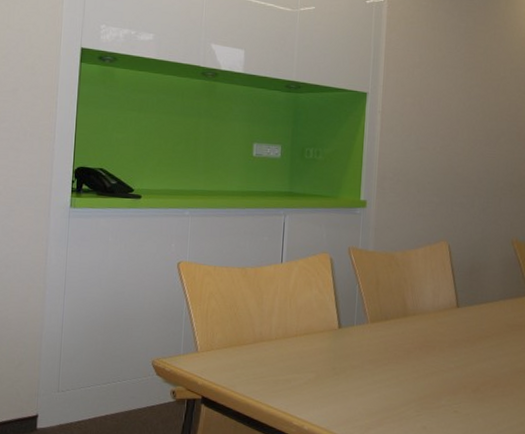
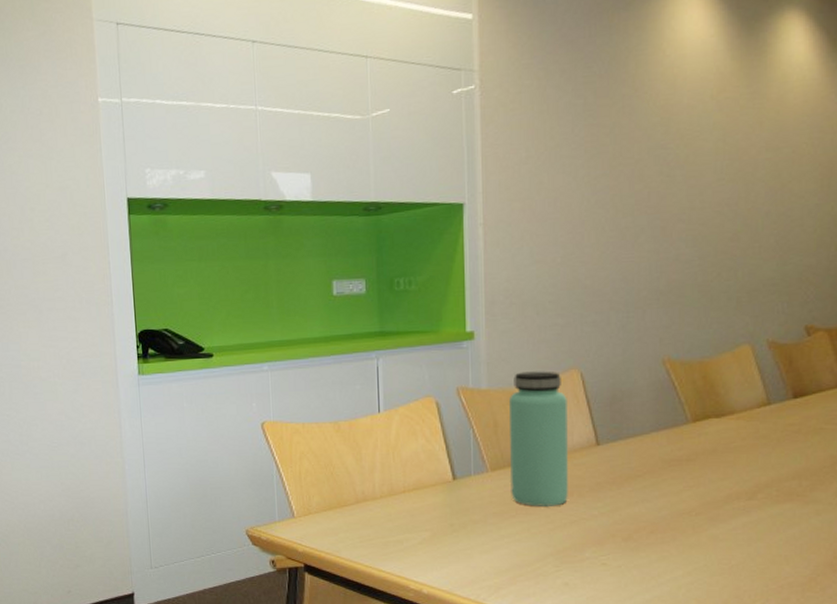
bottle: none [385,239,437,358] -> present [509,371,569,506]

